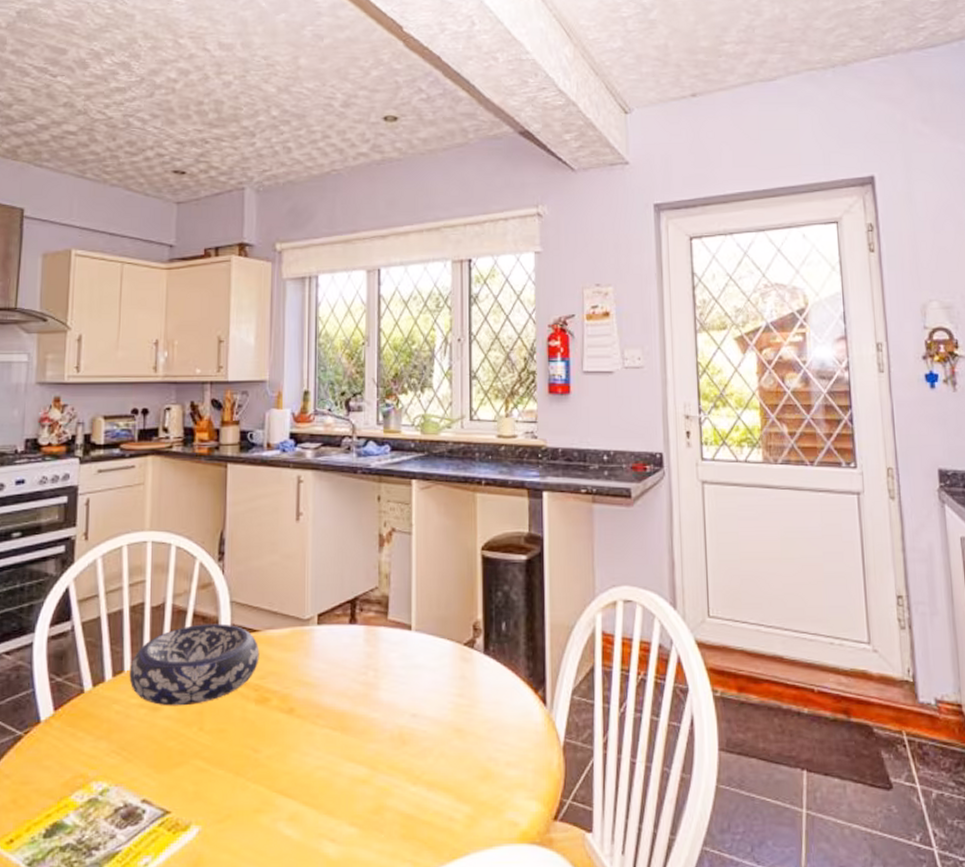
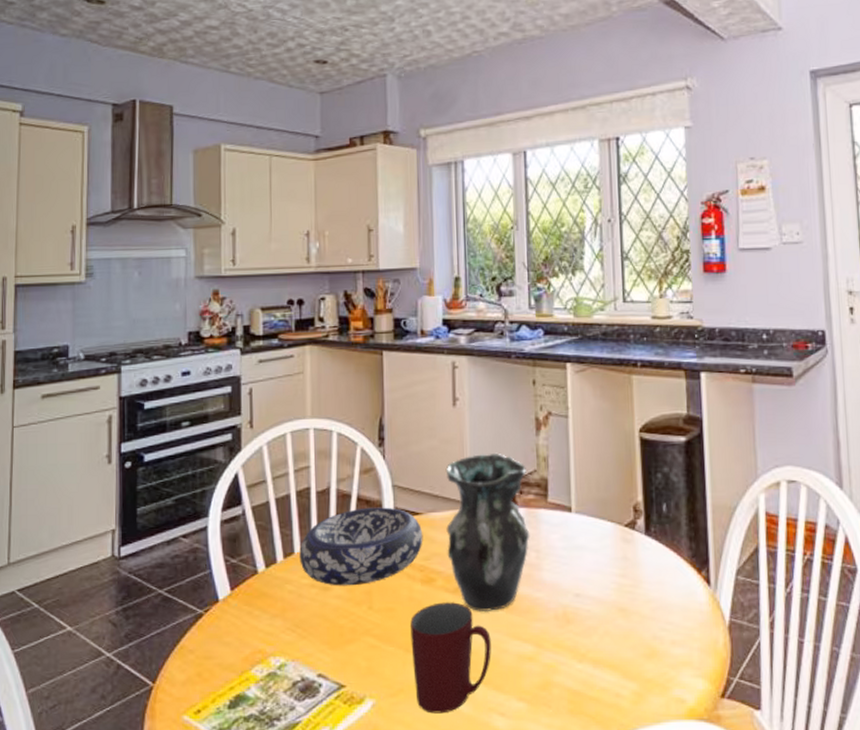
mug: none [242,723,324,840] -> present [410,602,491,714]
vase: none [283,569,369,734] -> present [445,452,530,613]

